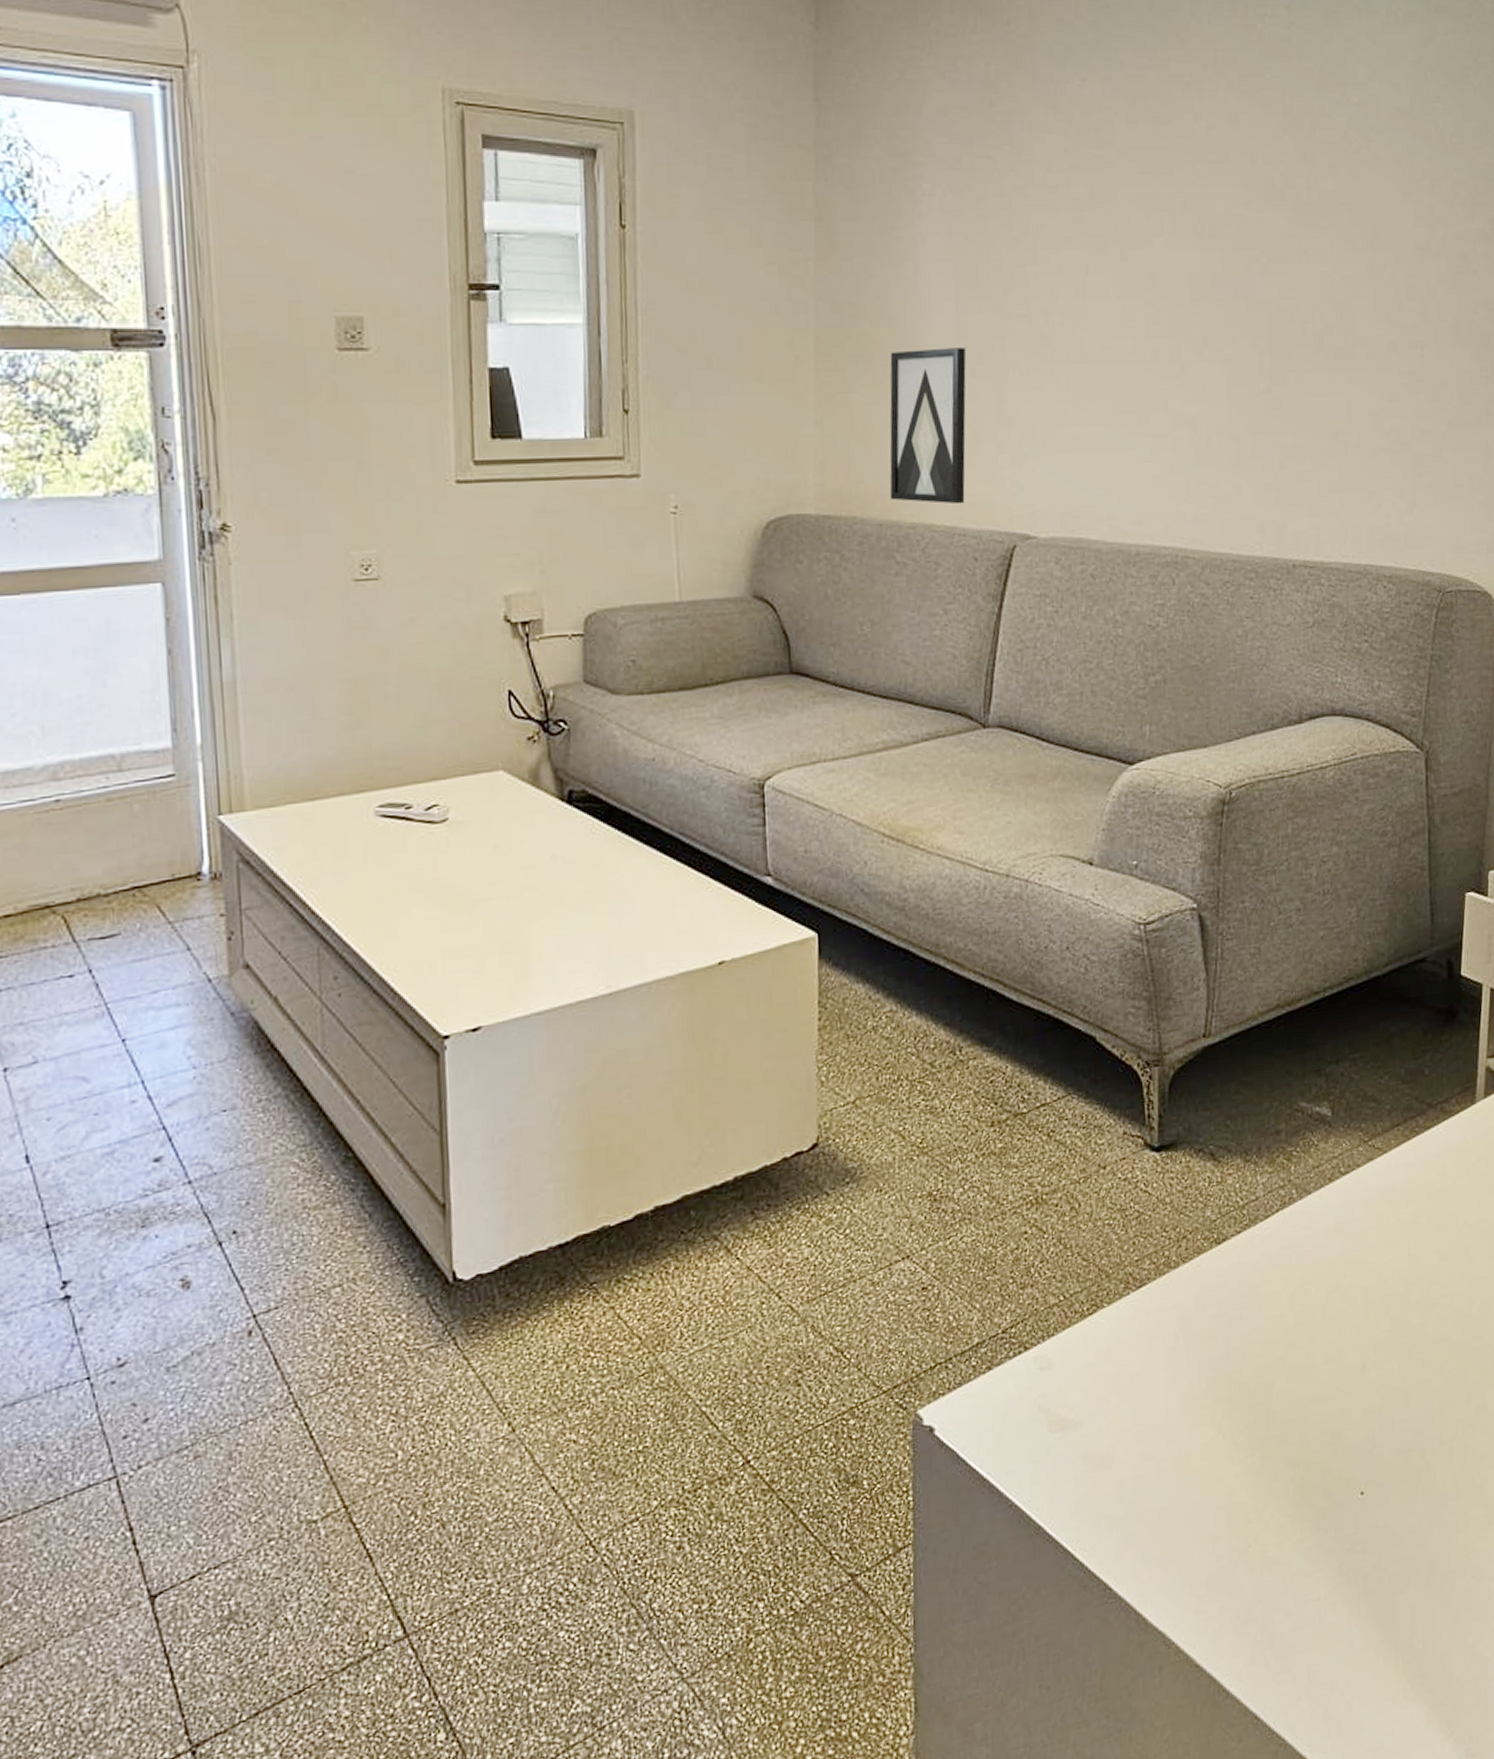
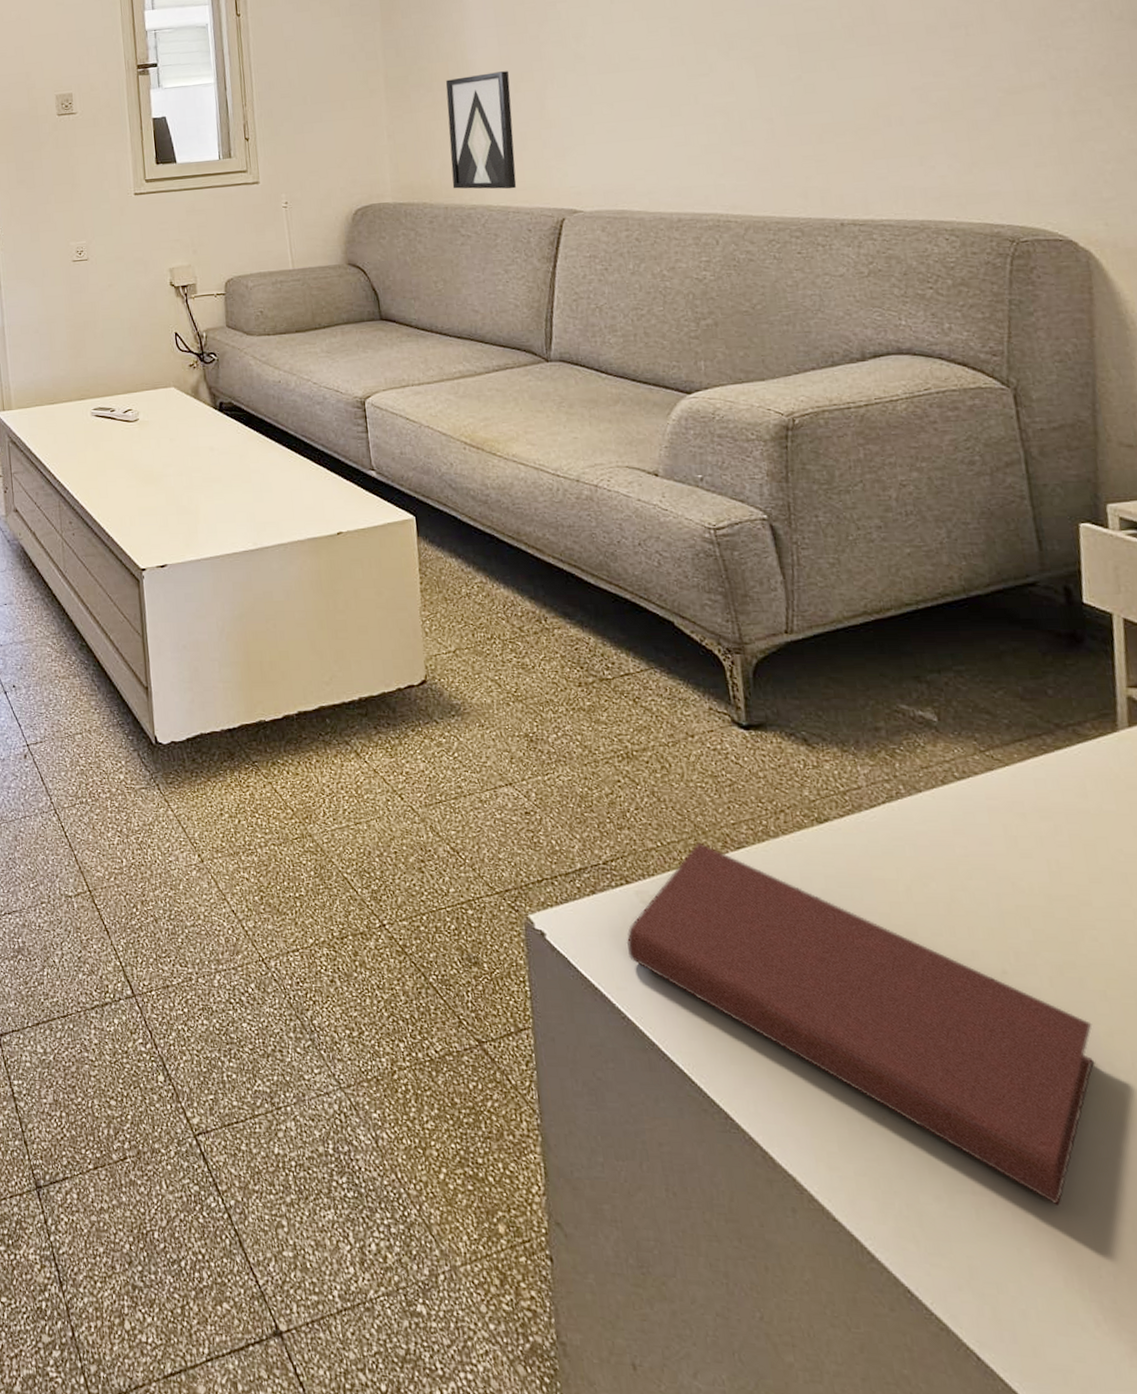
book: none [1020,1288,1429,1589] -> present [626,842,1094,1206]

